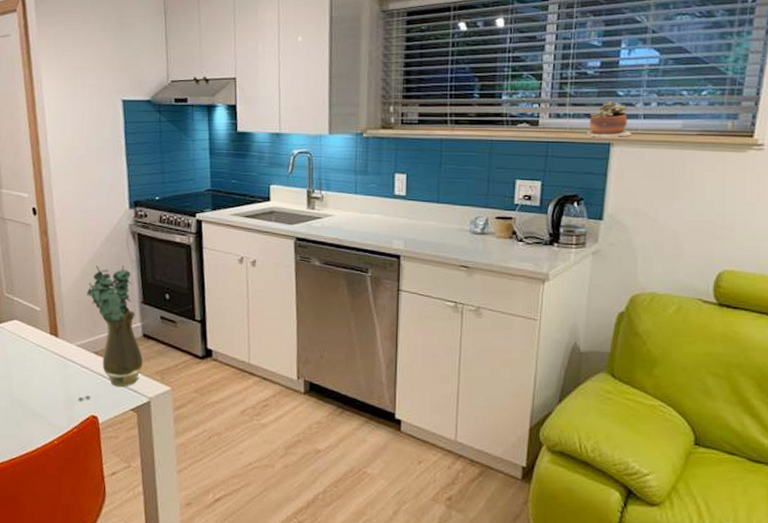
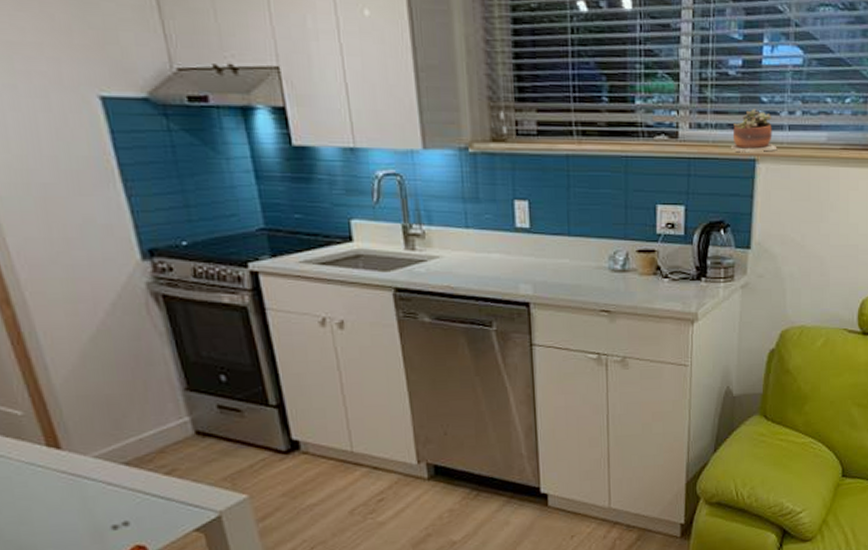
vase: present [87,265,144,387] -> none [96,341,203,504]

